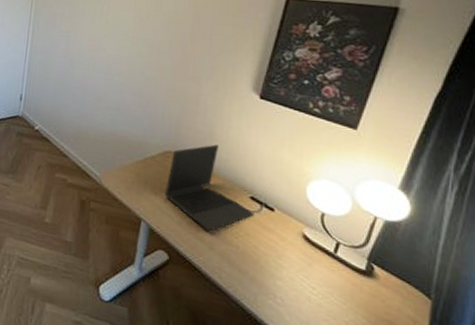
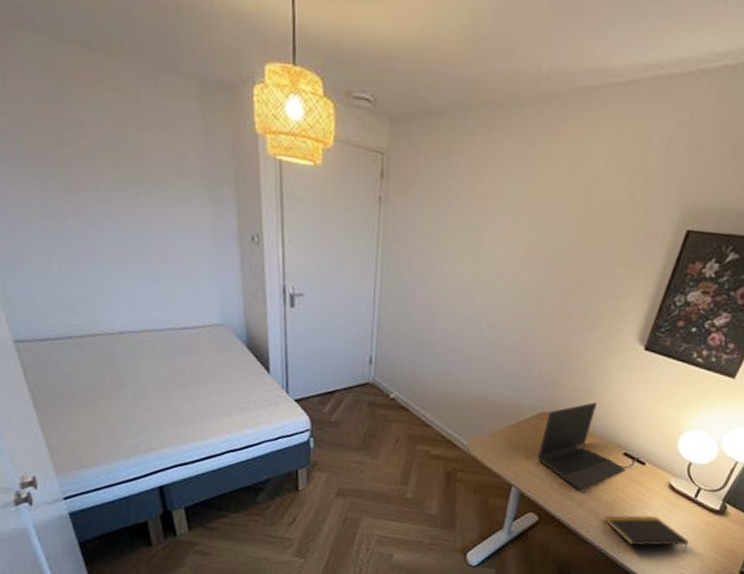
notepad: none [237,262,335,315] -> present [604,515,689,551]

